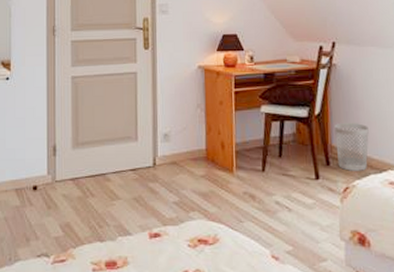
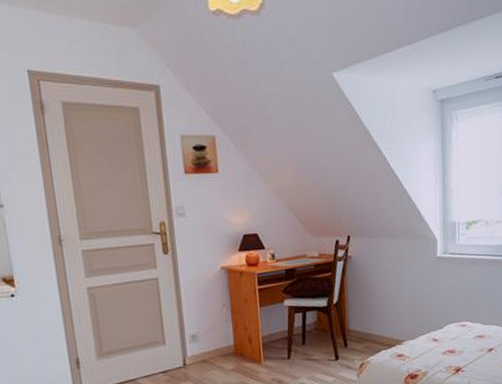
wastebasket: present [334,123,369,171] -> none [351,307,380,350]

